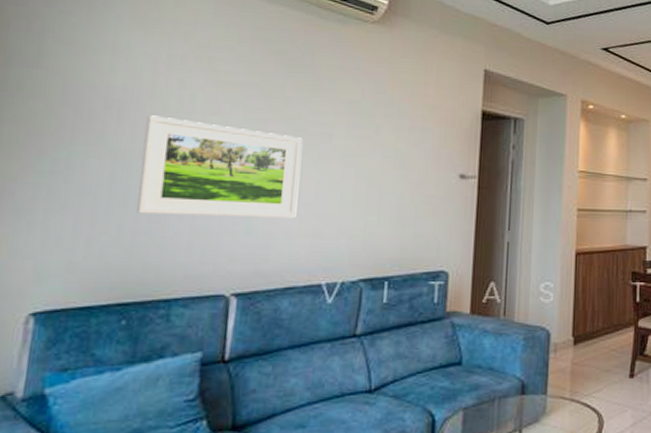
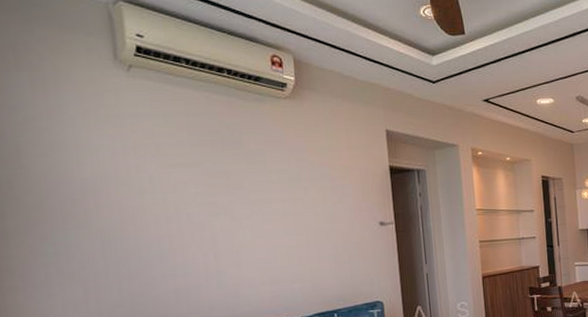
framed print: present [137,115,303,219] -> none [118,198,255,280]

